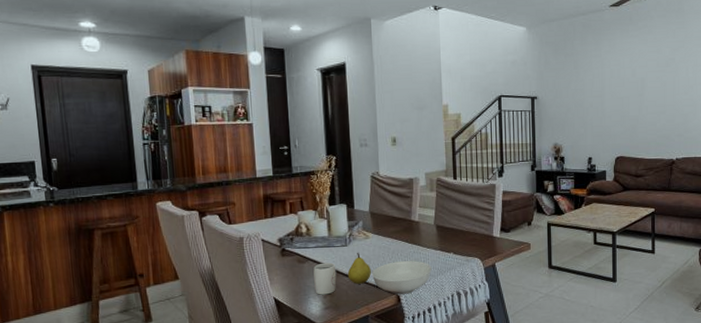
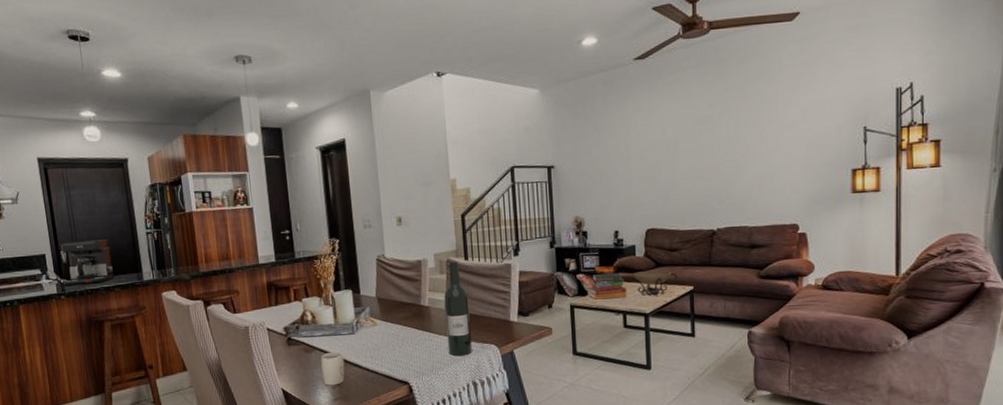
coffee maker: none [52,149,107,194] -> present [61,239,114,287]
fruit: present [347,252,372,284] -> none [356,340,382,374]
bowl: present [371,261,432,295] -> none [380,348,445,385]
wine bottle: none [433,180,457,269] -> present [444,261,472,357]
books: none [563,195,597,219] -> present [587,273,627,300]
decorative bowl: none [597,194,641,217] -> present [626,270,677,296]

